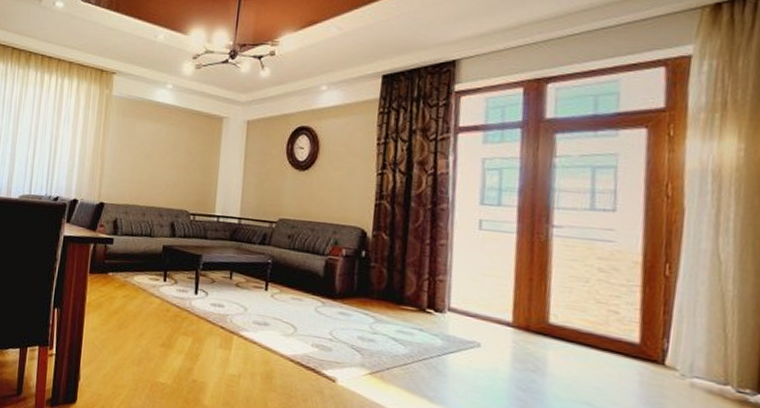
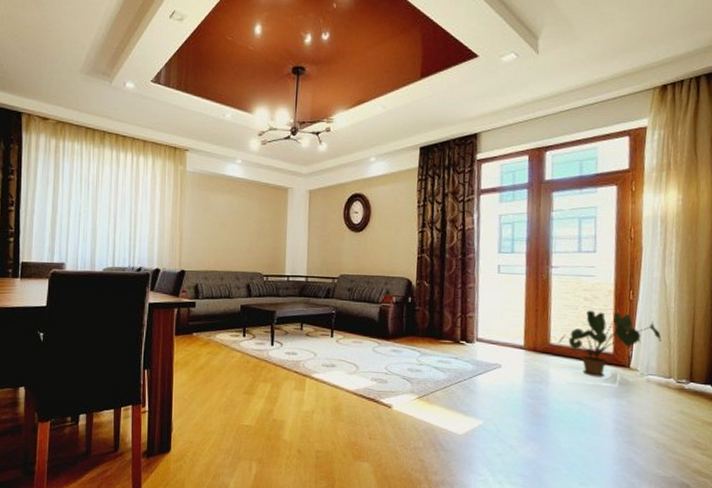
house plant: none [559,284,713,374] -> present [557,310,662,378]

